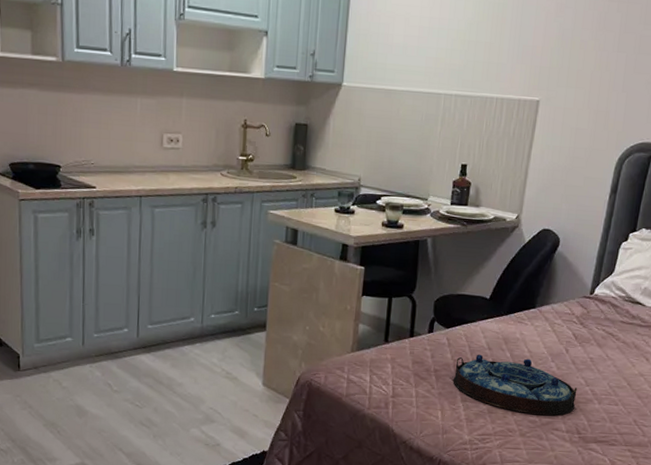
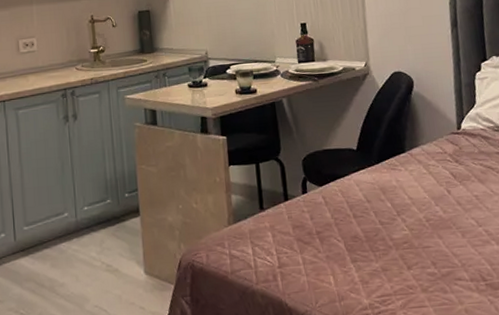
serving tray: present [453,354,578,416] -> none [337,206,472,267]

